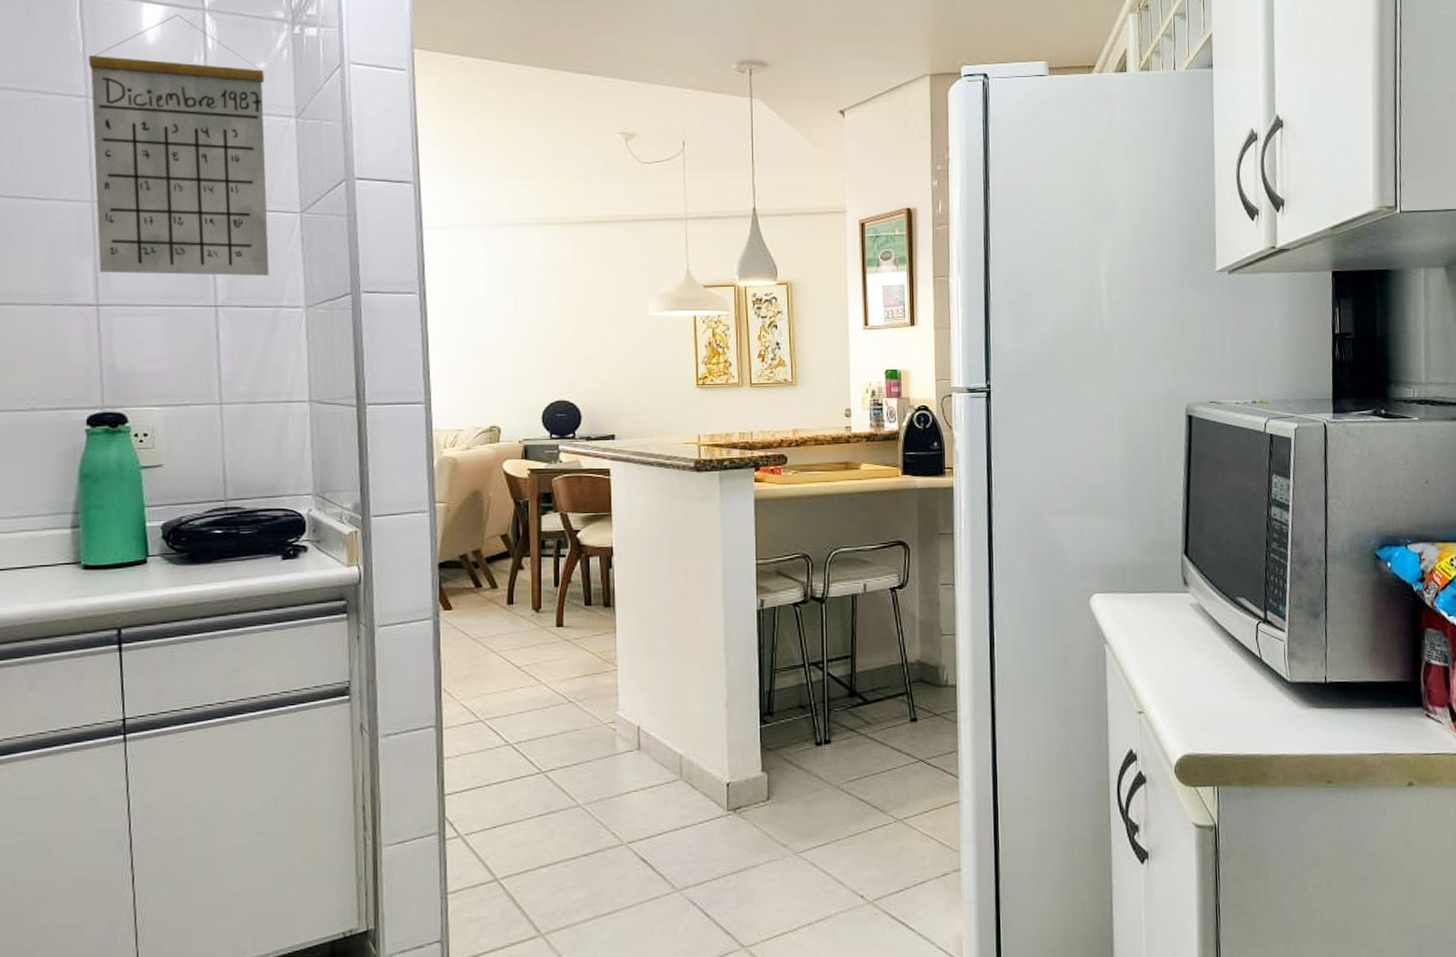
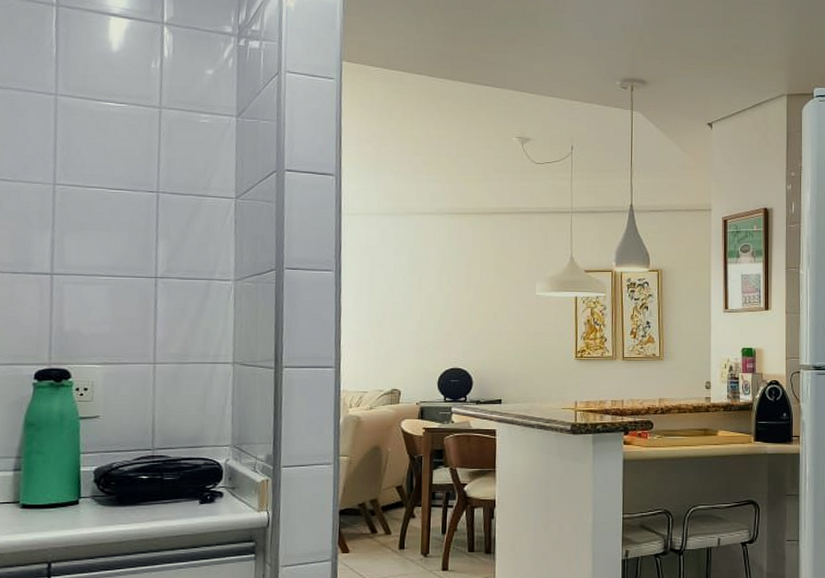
calendar: present [88,14,269,276] -> none [55,27,212,252]

